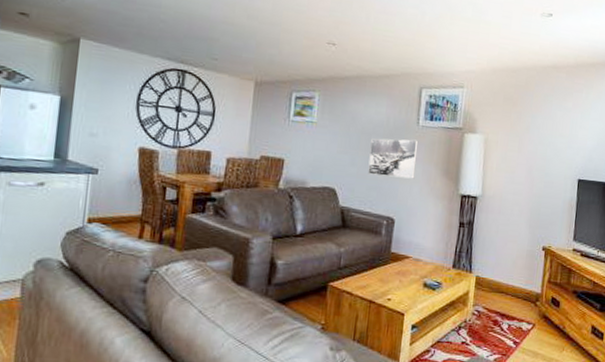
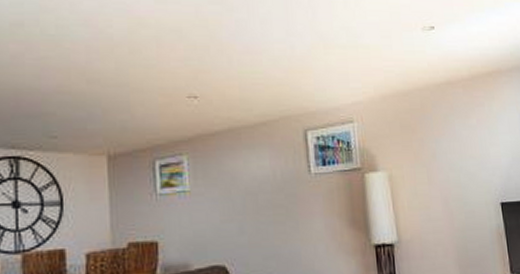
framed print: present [367,138,419,179] -> none [258,190,318,241]

